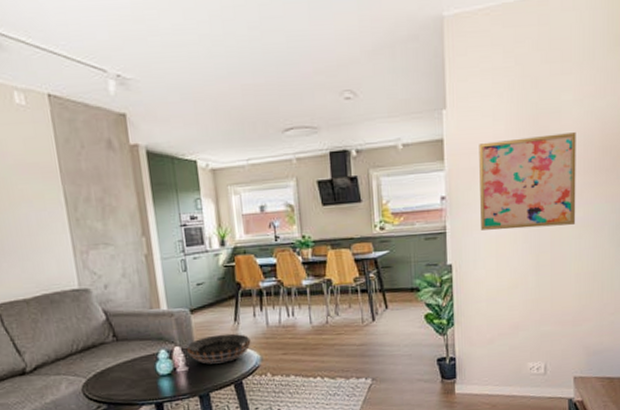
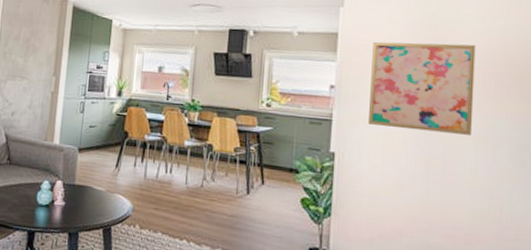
decorative bowl: present [186,333,251,364] -> none [67,176,127,206]

